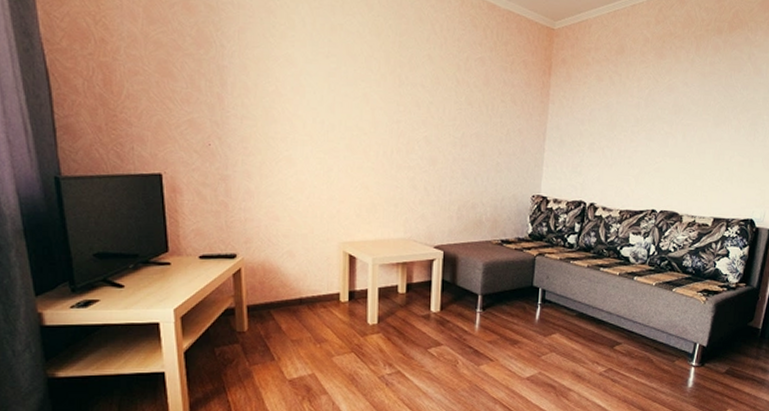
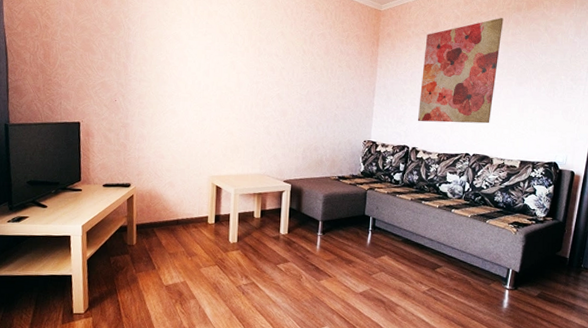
wall art: none [596,42,701,174] -> present [417,18,504,124]

